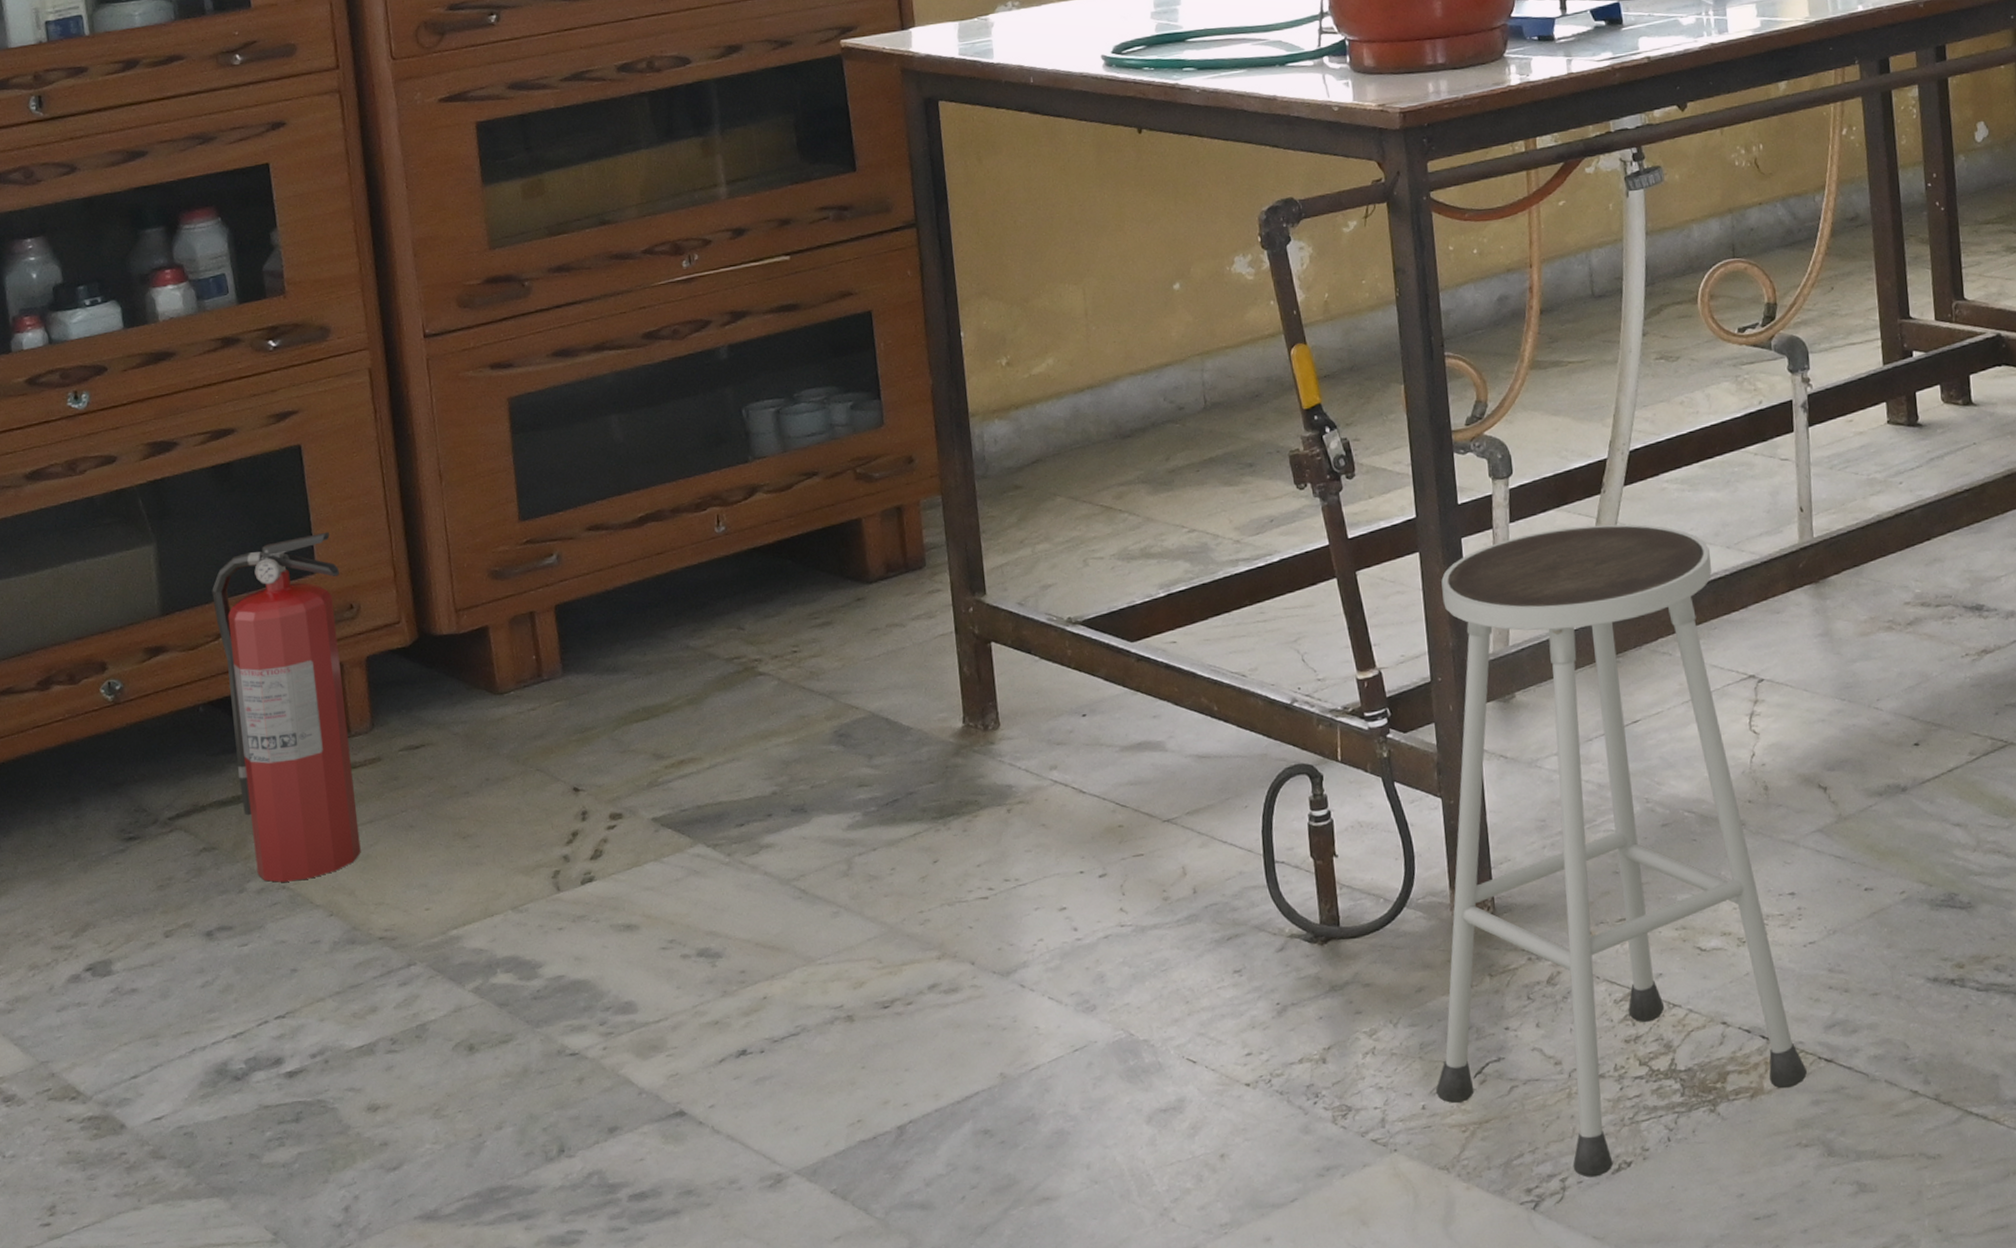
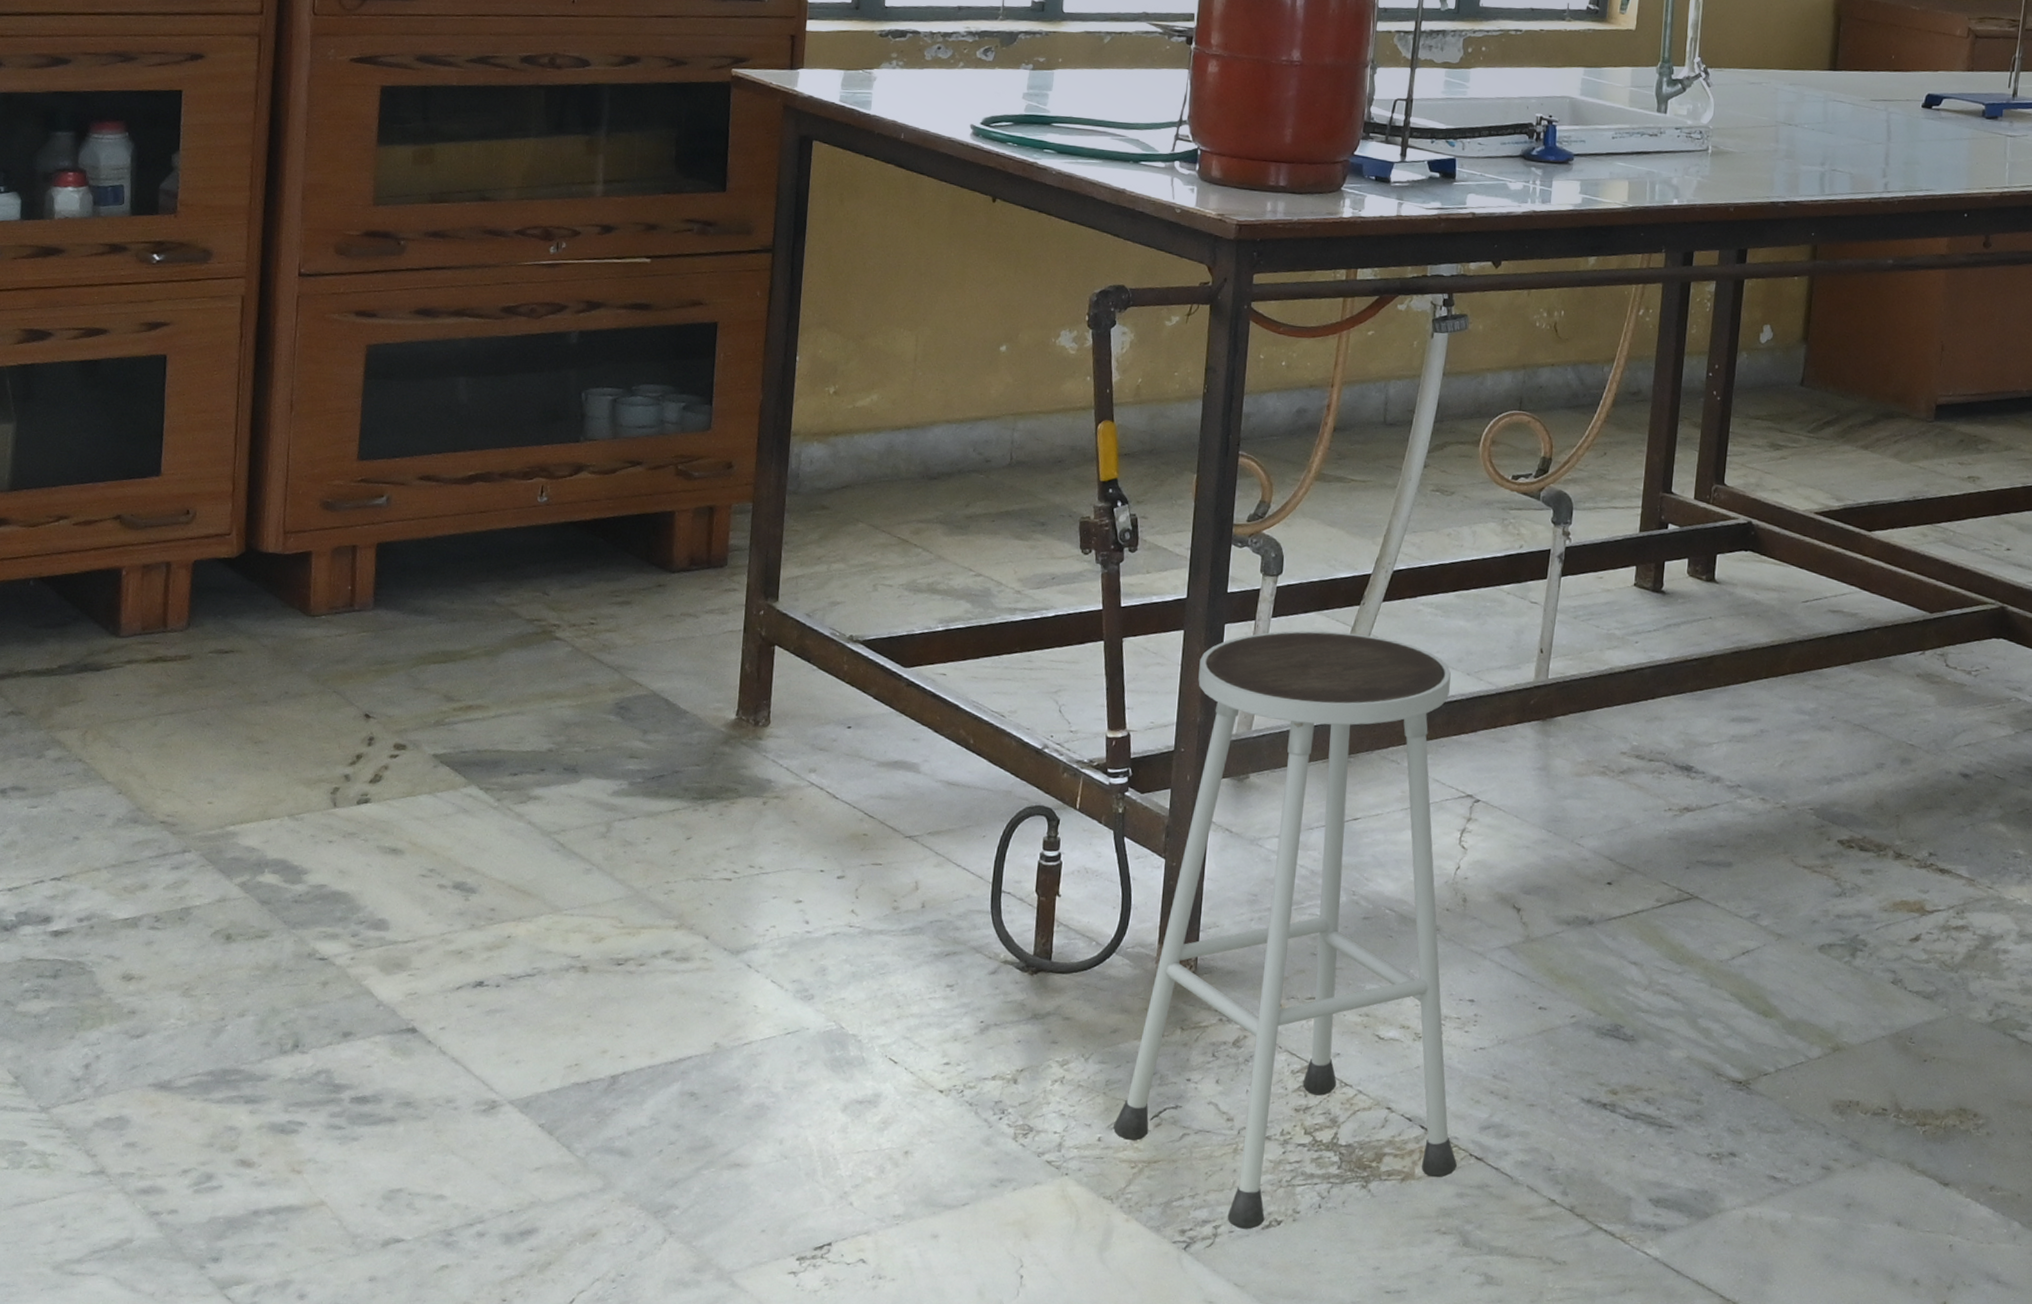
fire extinguisher: present [212,532,361,882] -> none [55,439,182,757]

